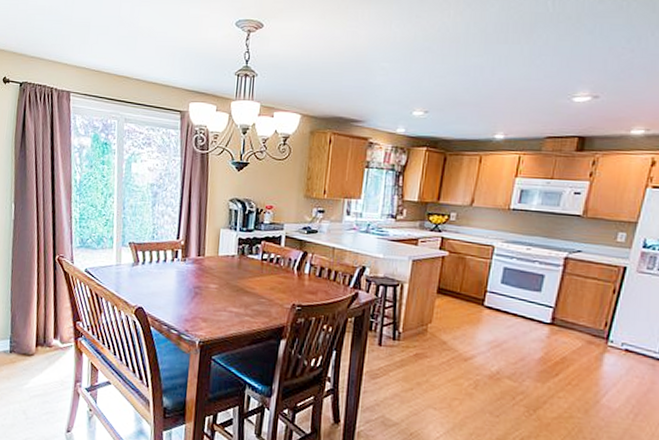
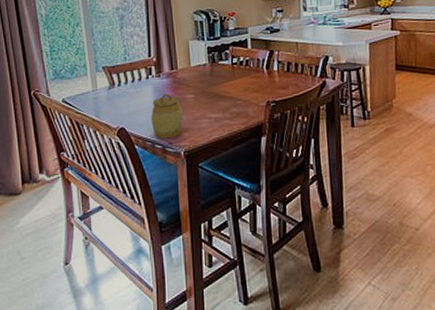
jar: none [170,278,204,326] -> present [151,93,183,139]

